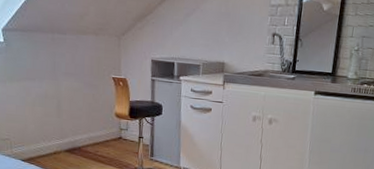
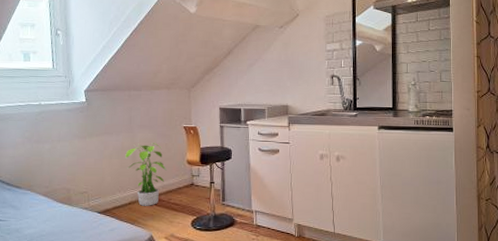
potted plant: none [49,92,94,157] -> present [125,143,167,206]

